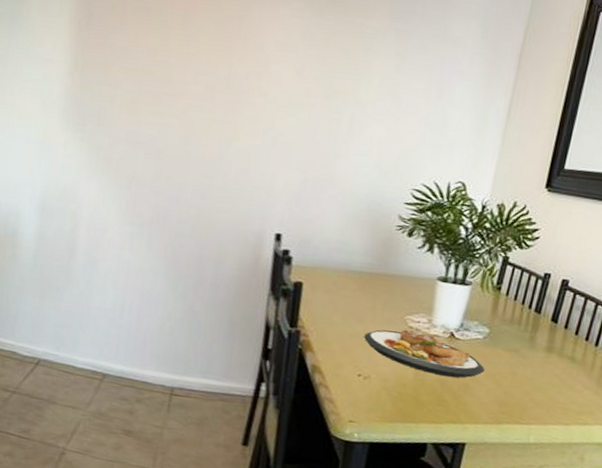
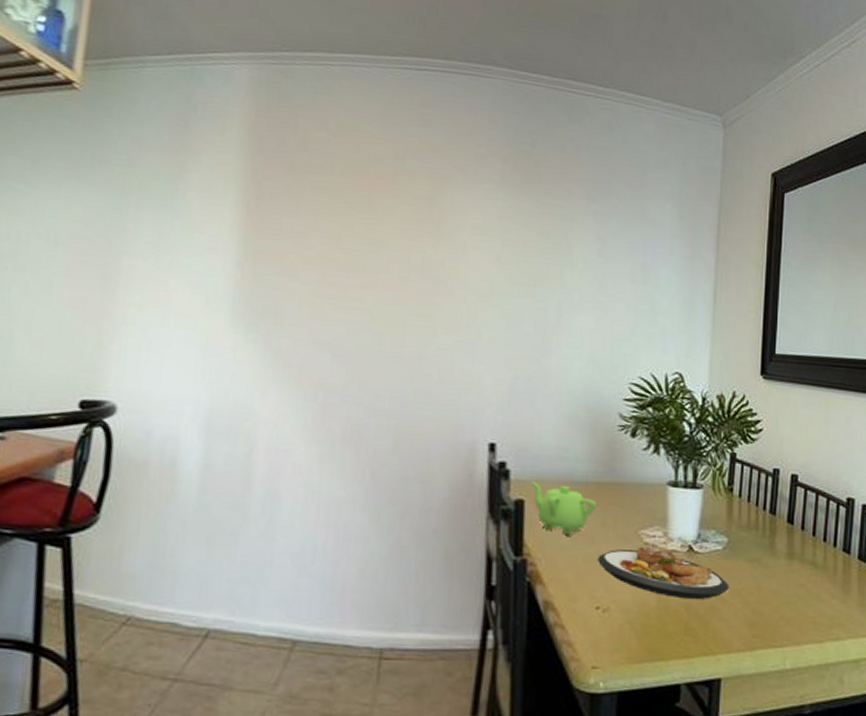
teapot: none [309,267,368,315] -> present [530,481,596,536]

